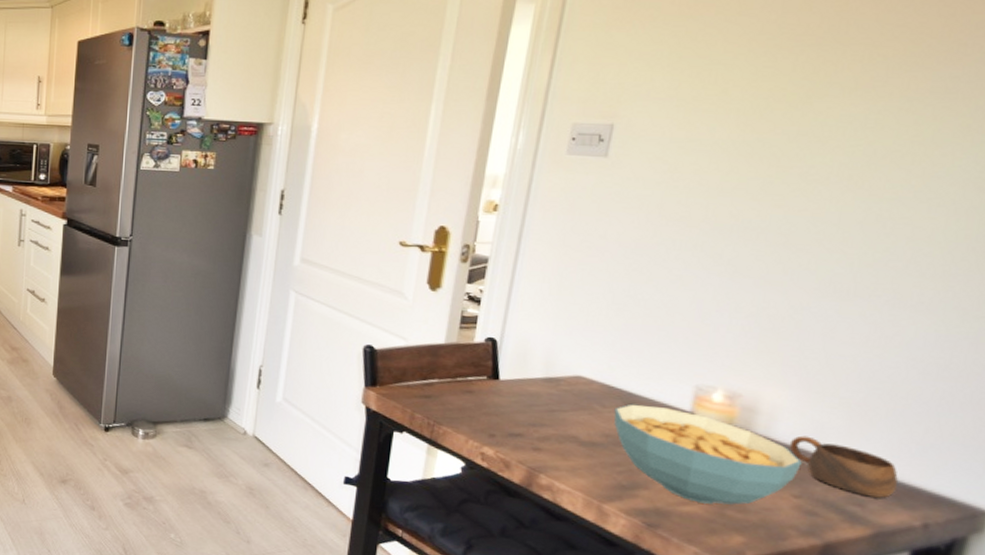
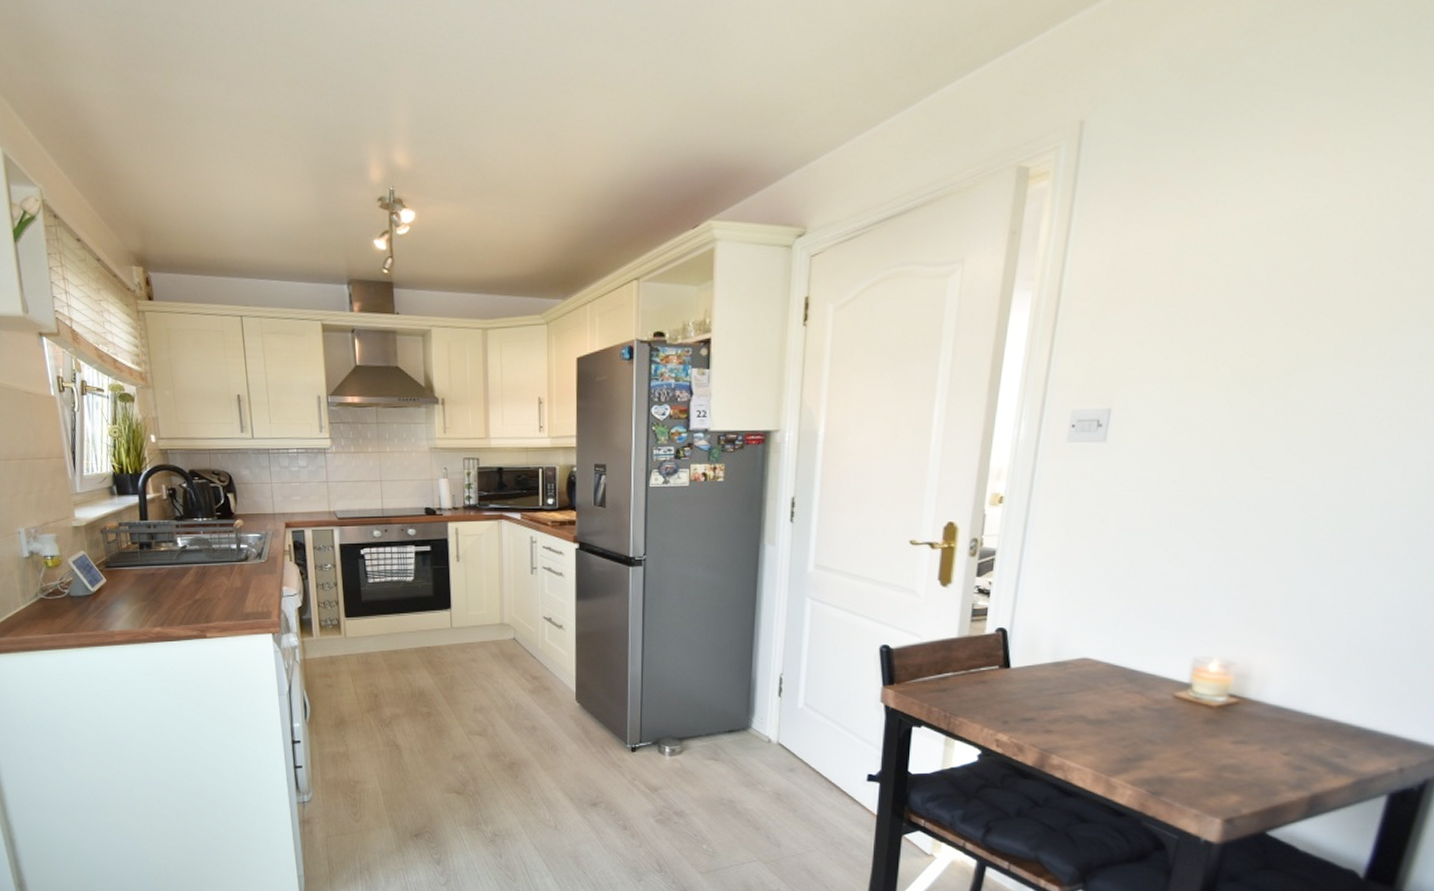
cereal bowl: present [613,403,802,505] -> none [1118,680,1291,768]
cup: present [789,435,898,498] -> none [1279,696,1377,748]

